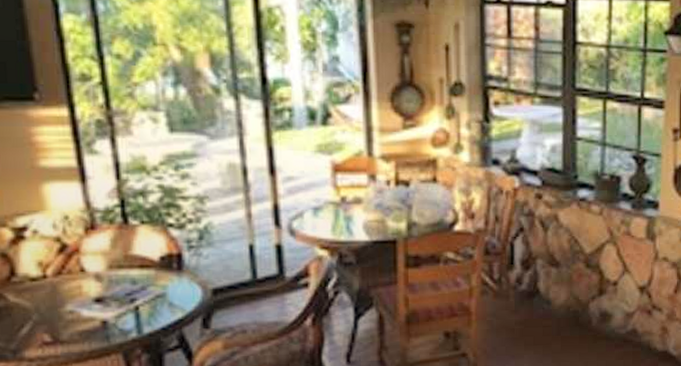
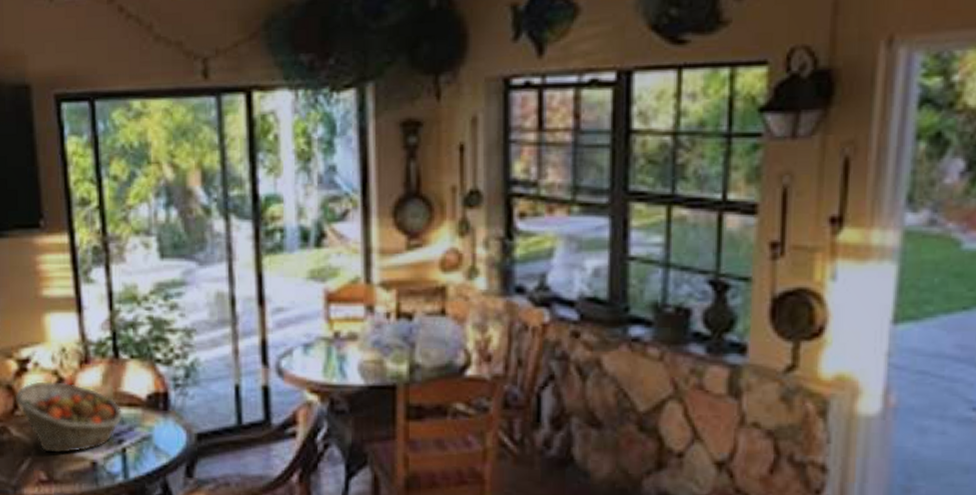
fruit basket: none [11,248,134,315] -> present [15,381,122,453]

